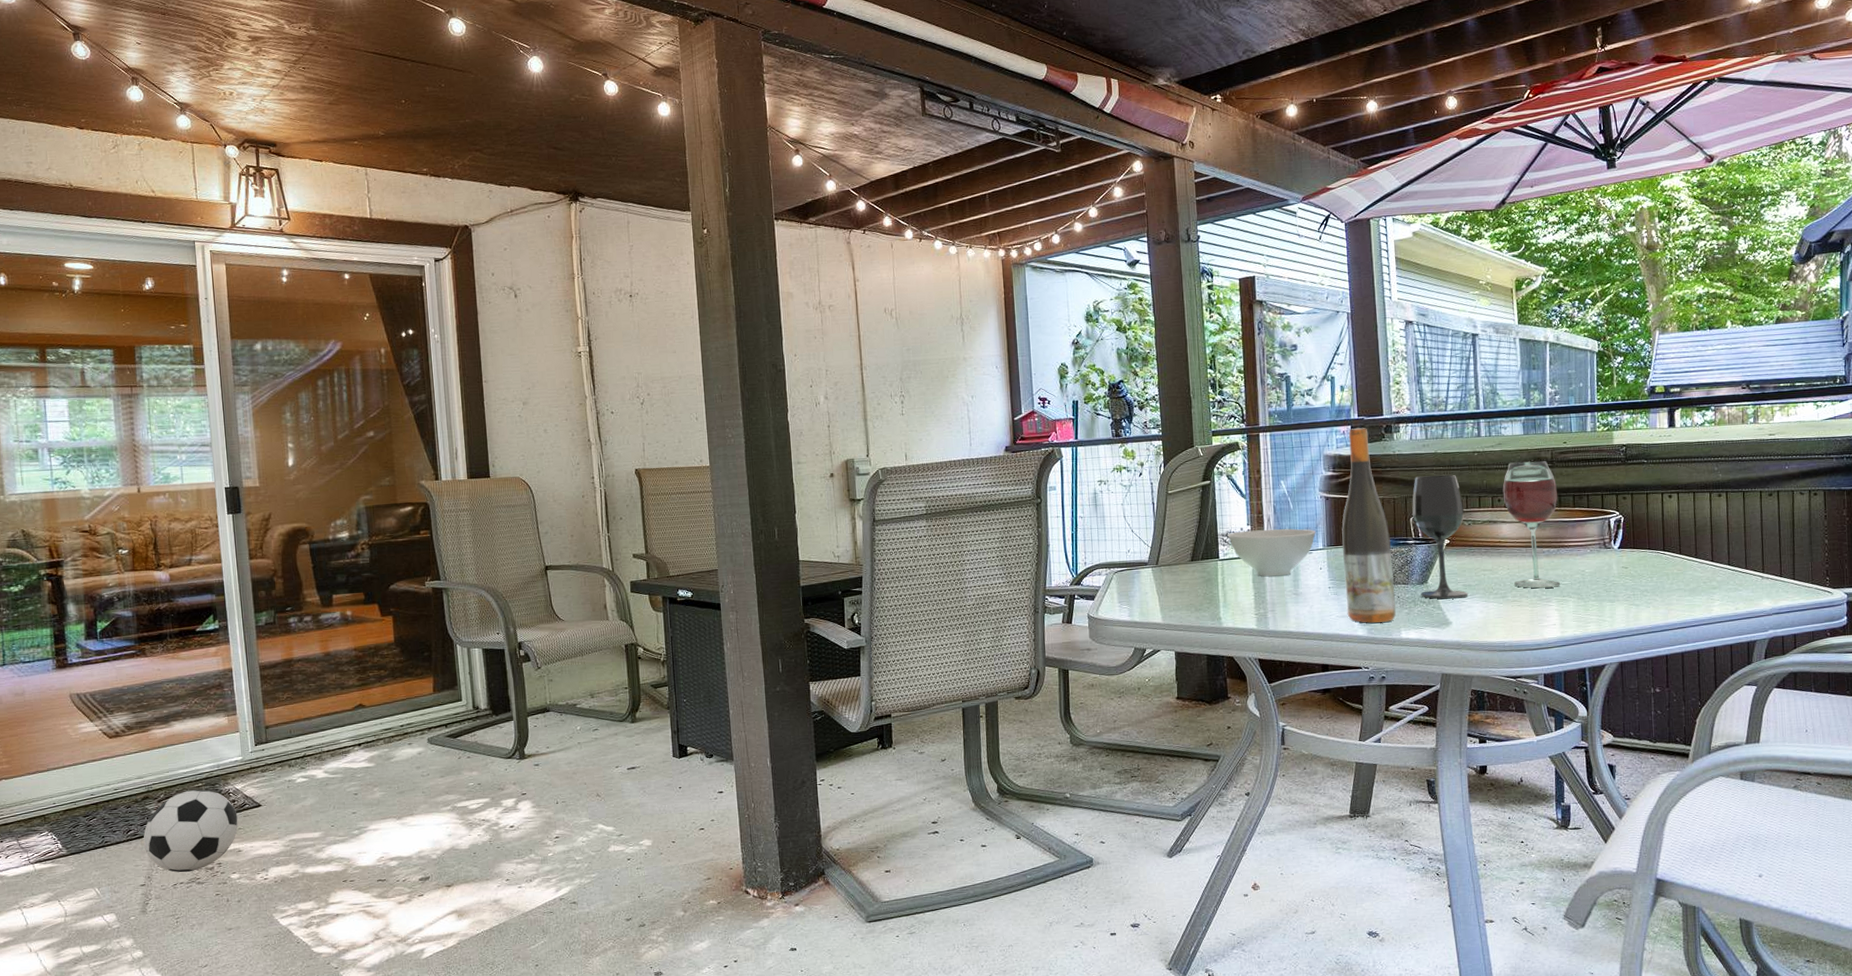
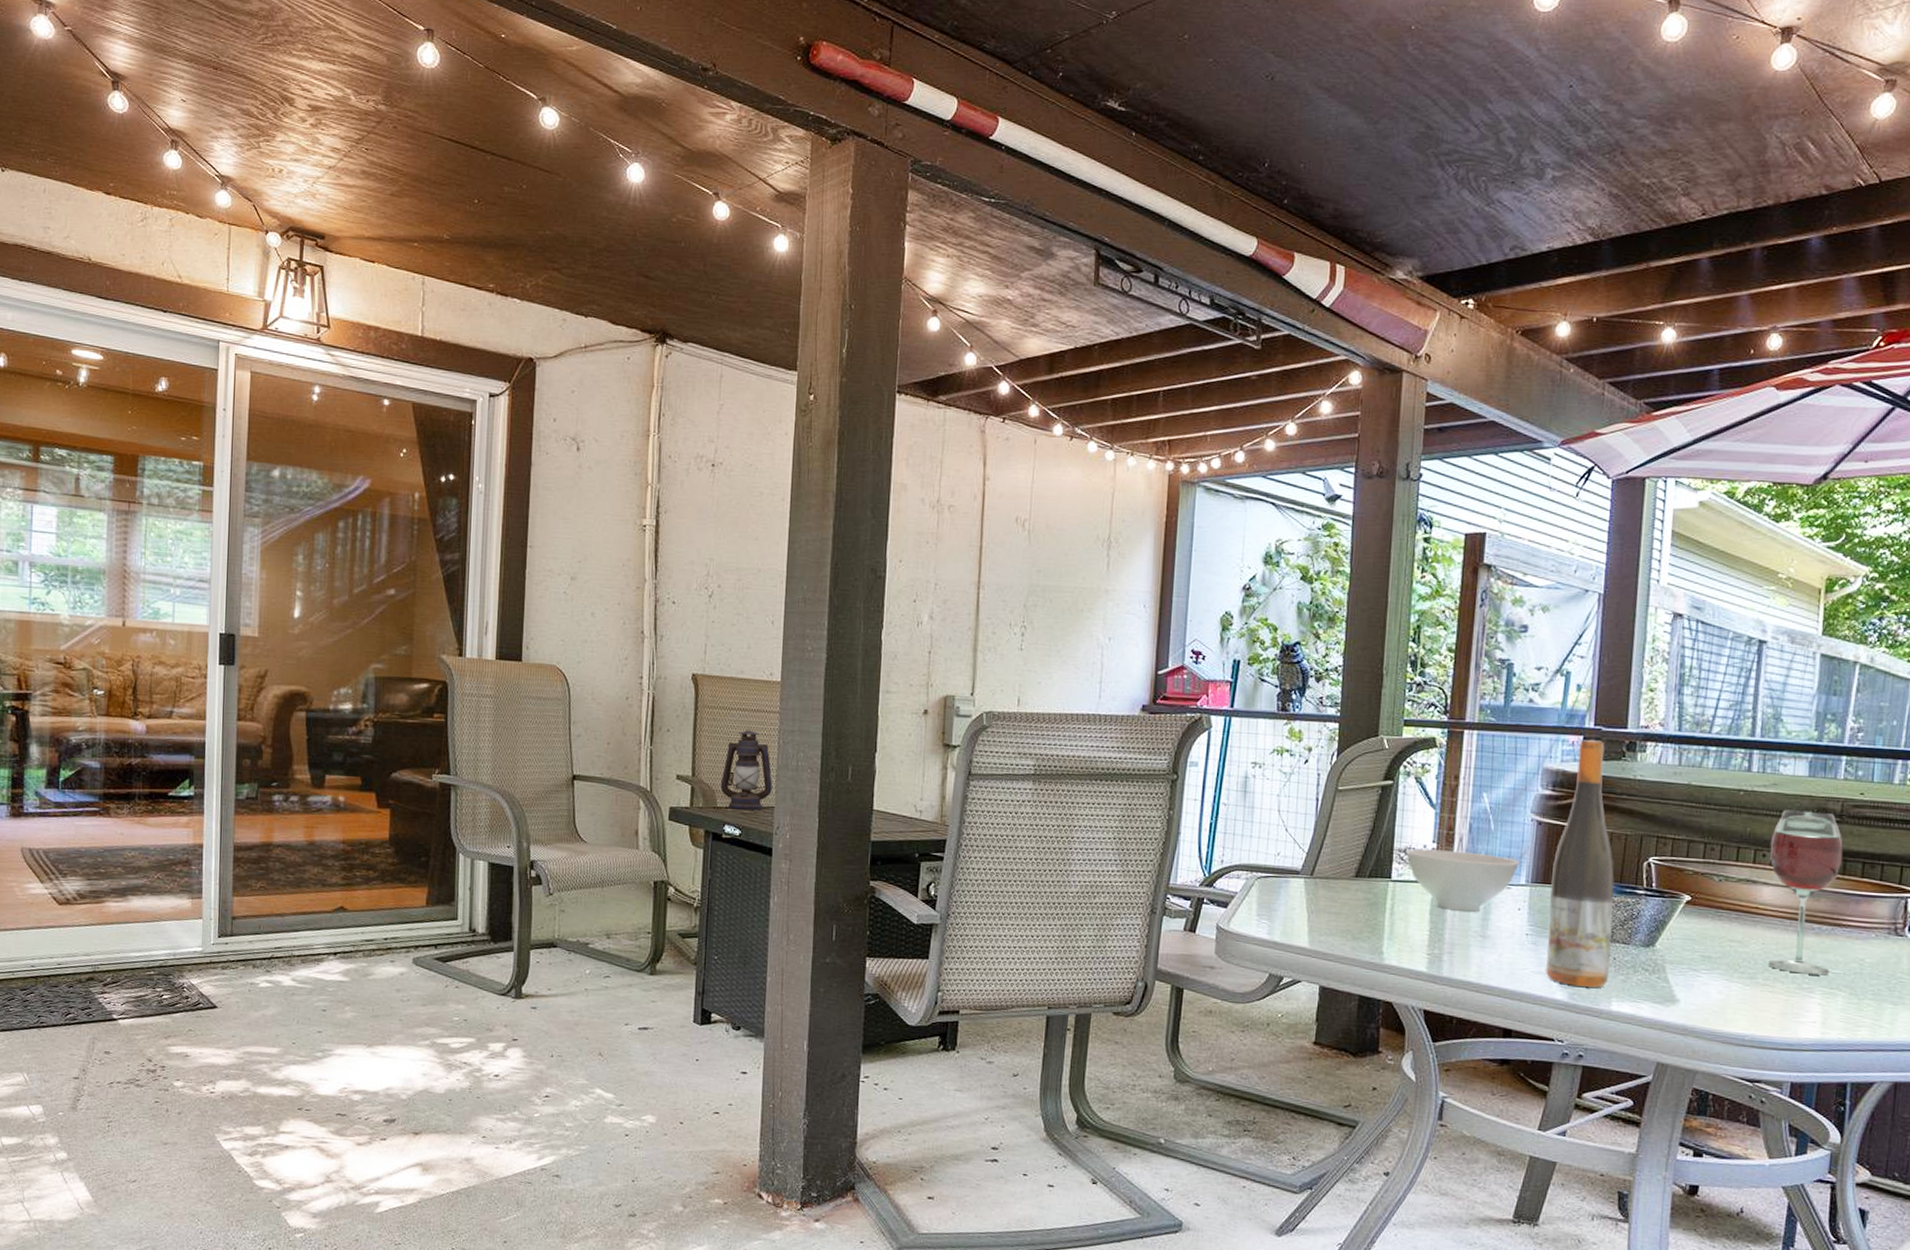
soccer ball: present [143,789,238,873] -> none [82,977,189,1072]
lantern: none [670,508,714,576] -> present [720,729,772,811]
wine glass: present [1412,475,1468,599] -> none [1643,811,1717,972]

